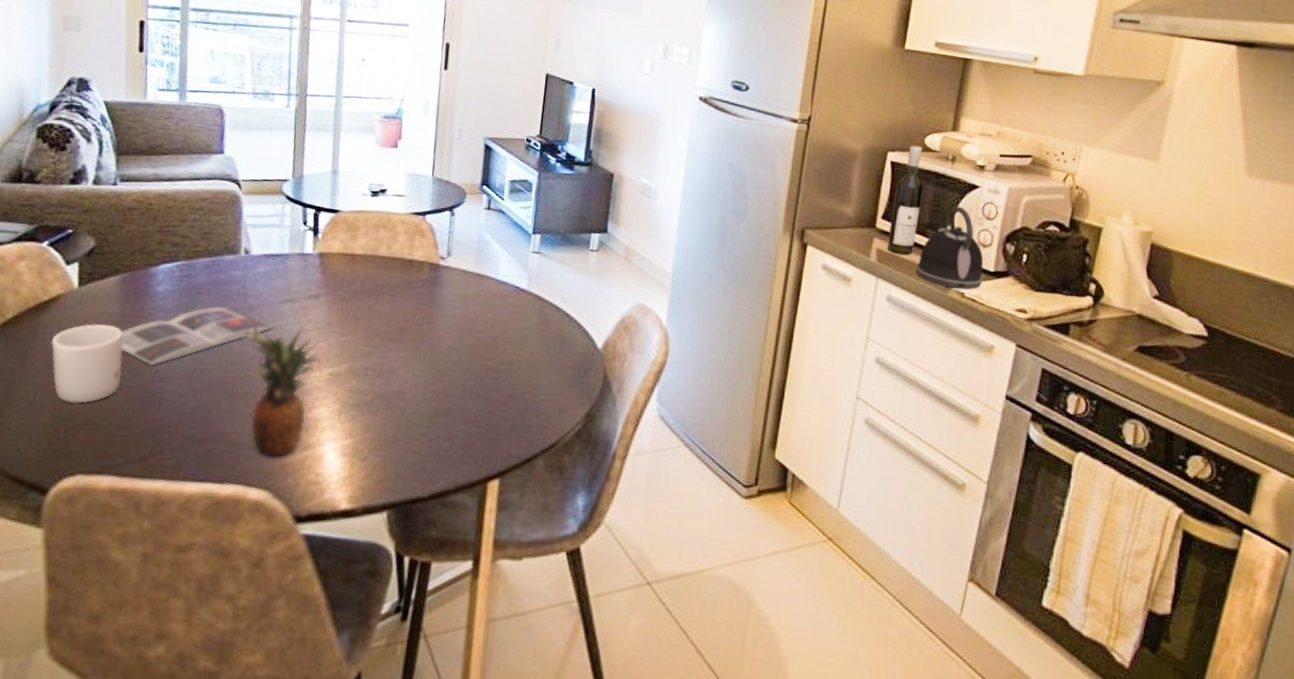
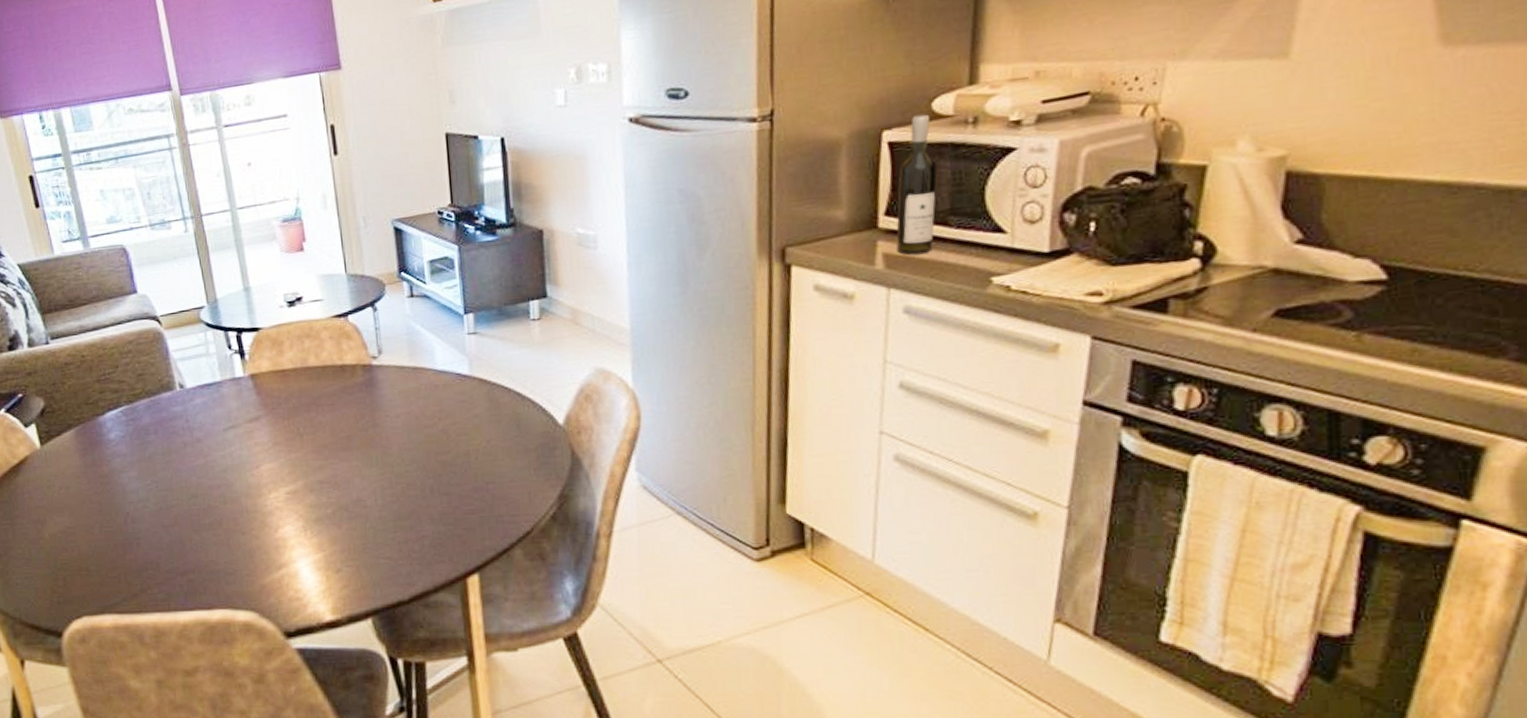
mug: present [50,324,123,404] -> none [30,477,99,553]
magazine: present [120,306,273,366] -> none [88,443,223,510]
fruit: present [241,325,321,459] -> none [196,451,275,581]
kettle: present [916,206,984,291] -> none [939,178,1035,284]

